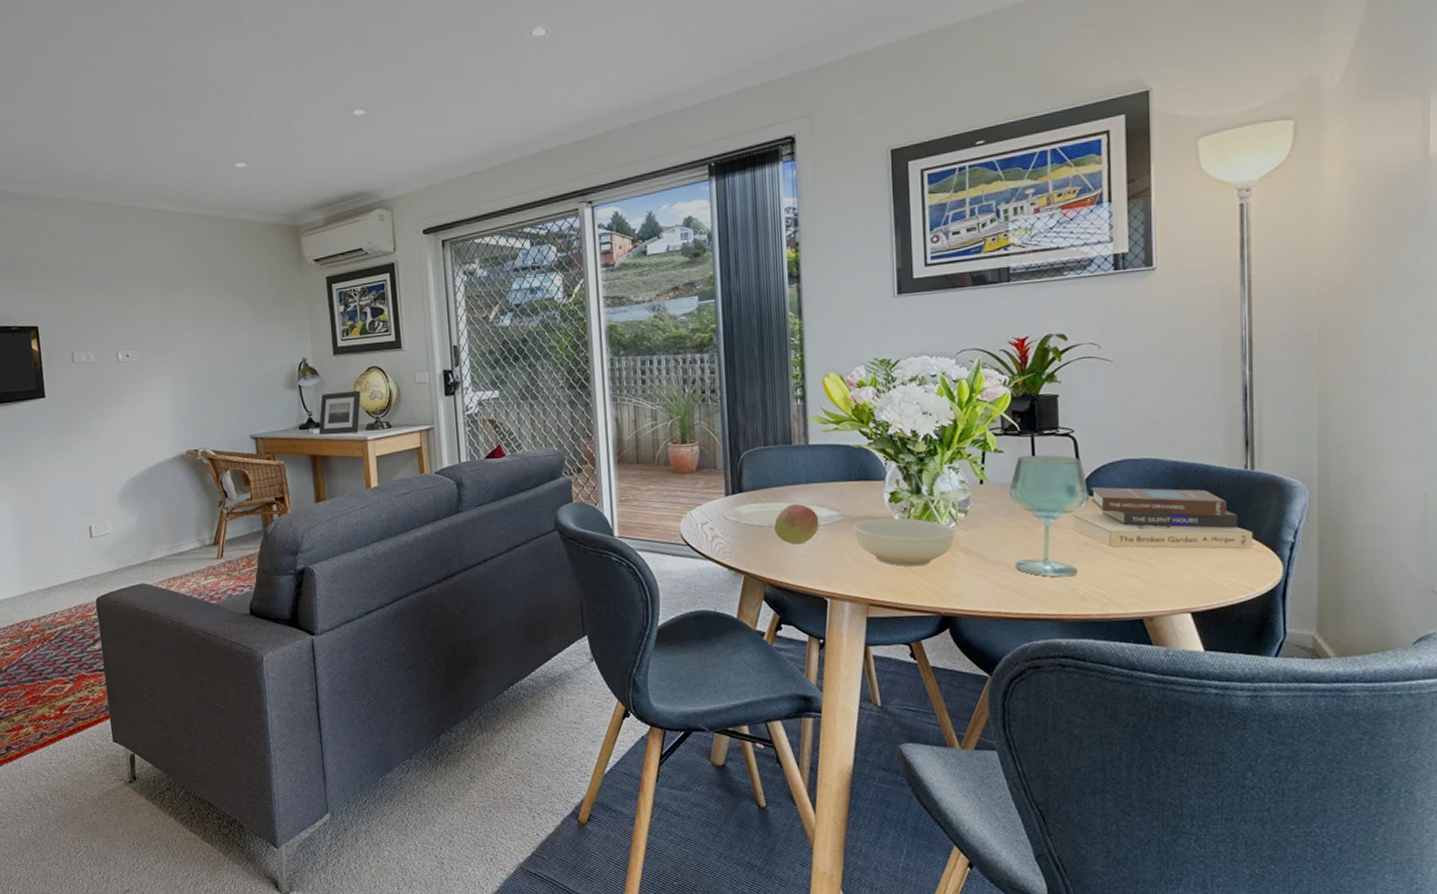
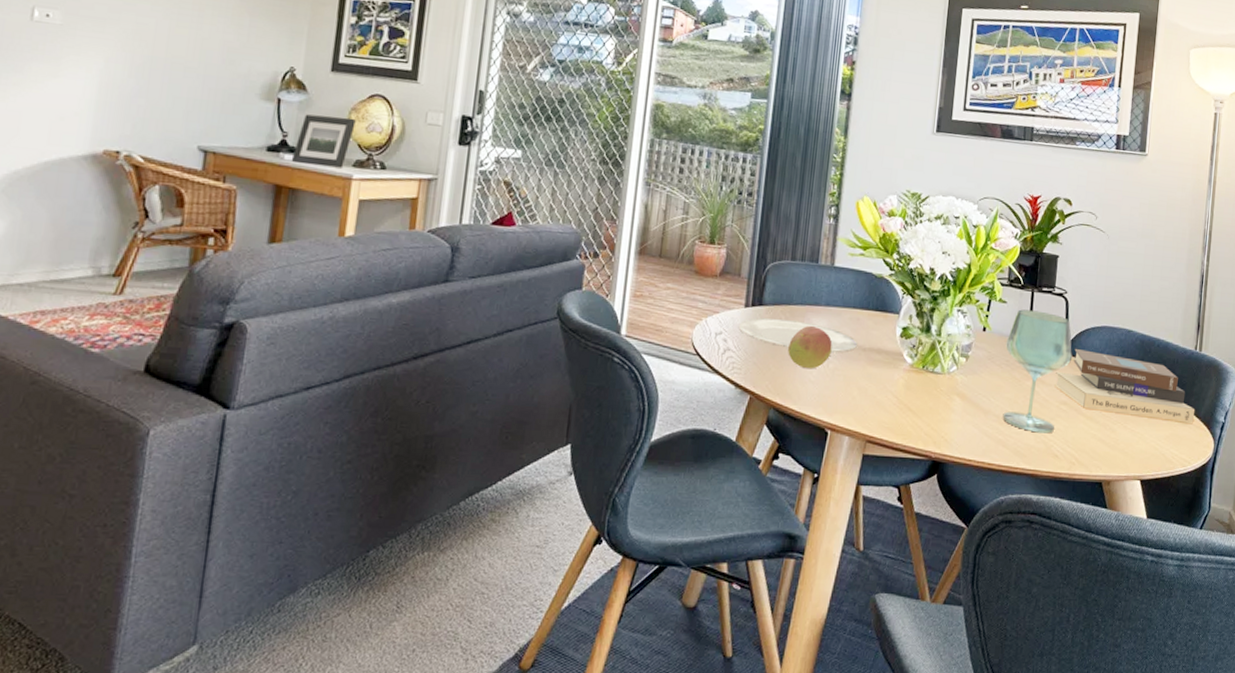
bowl: present [854,518,955,567] -> none [864,352,955,407]

